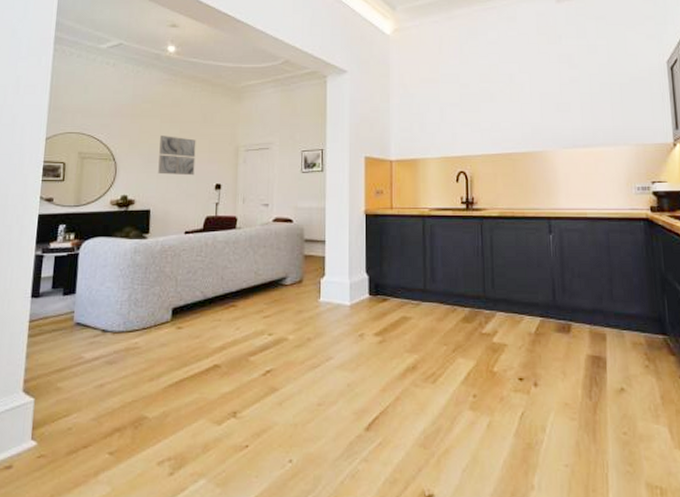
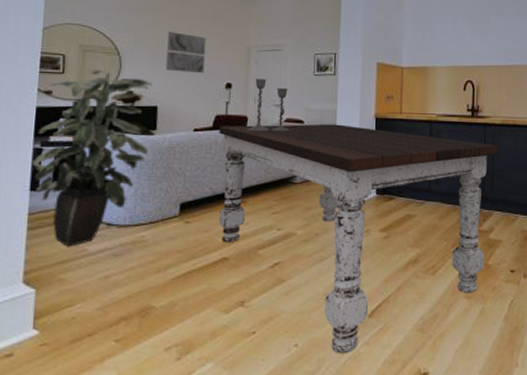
indoor plant: none [33,175,146,354] -> present [31,68,153,247]
dining table: none [209,222,497,471] -> present [219,124,498,354]
candlestick: none [236,178,279,233] -> present [247,78,290,132]

